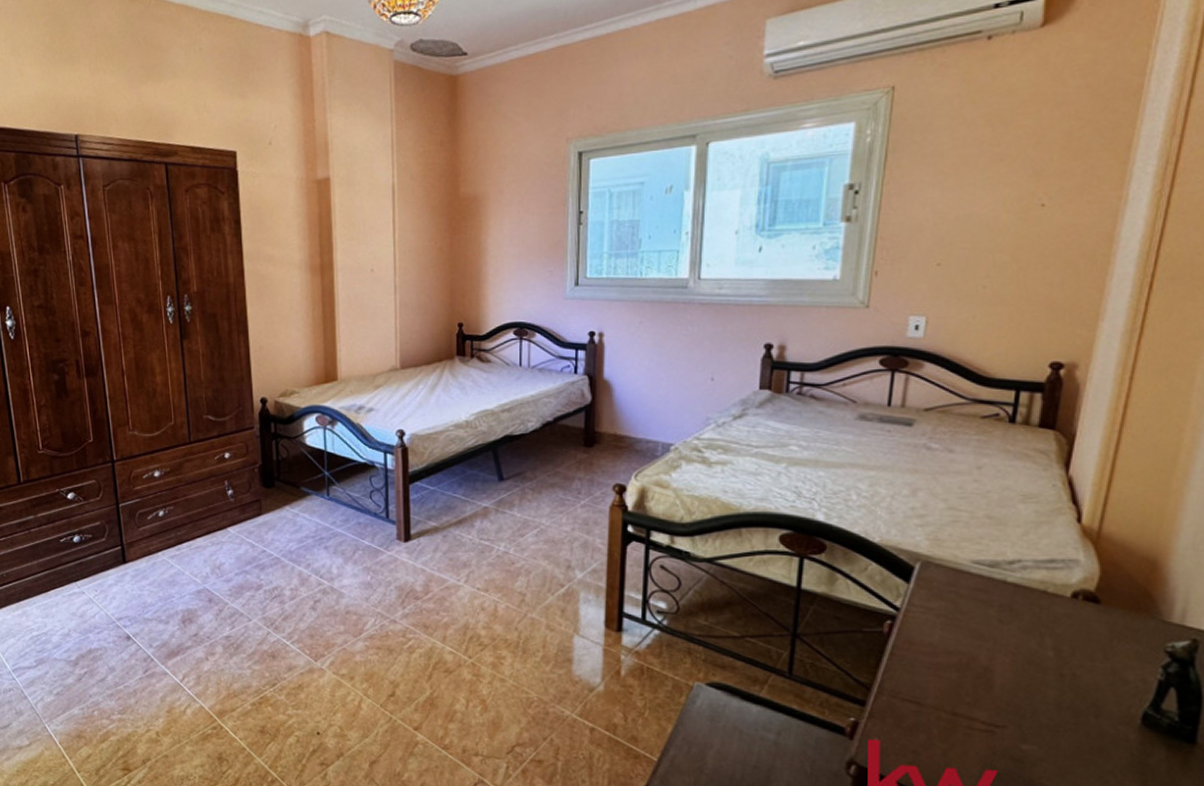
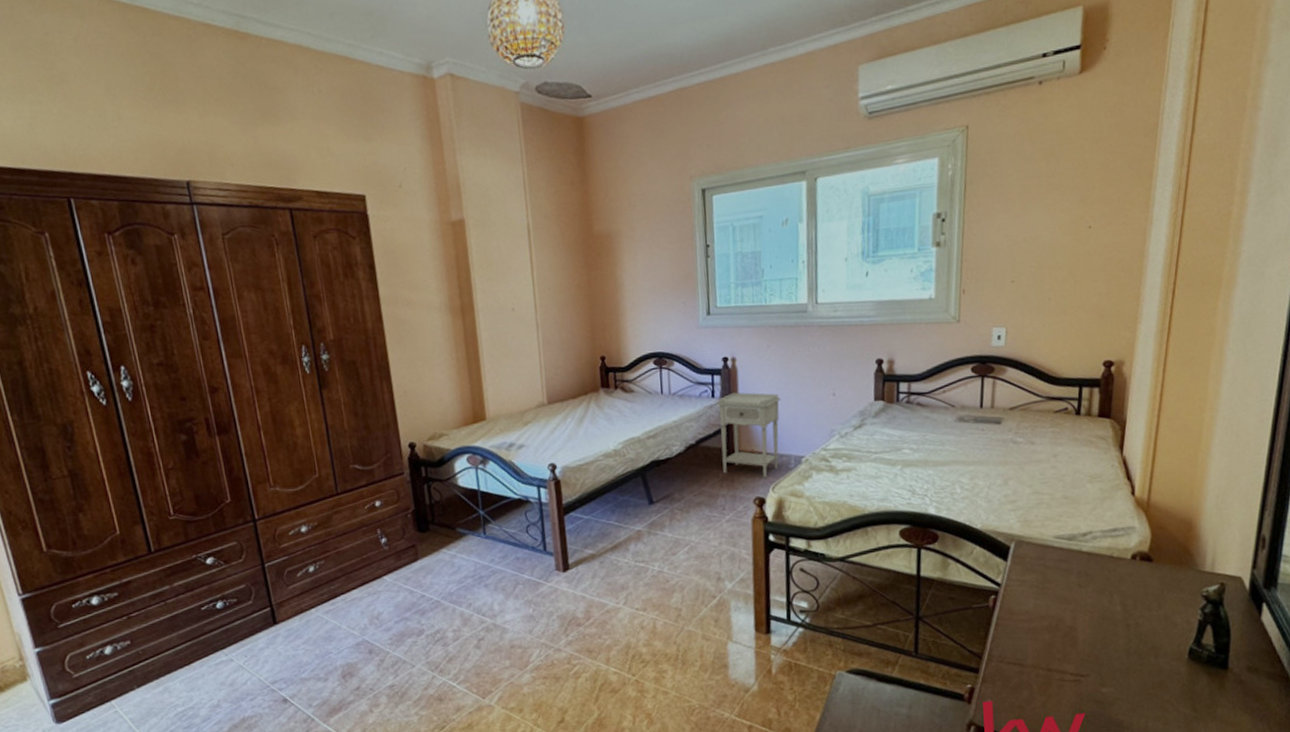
nightstand: none [579,369,652,464] -> present [716,392,782,478]

